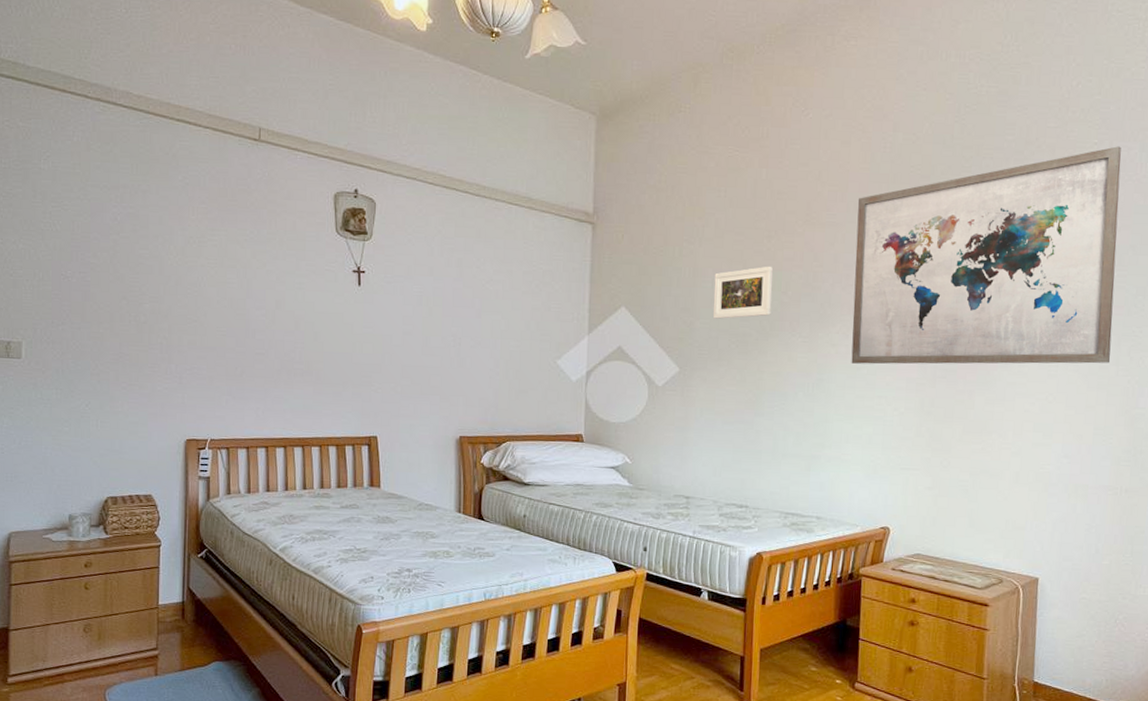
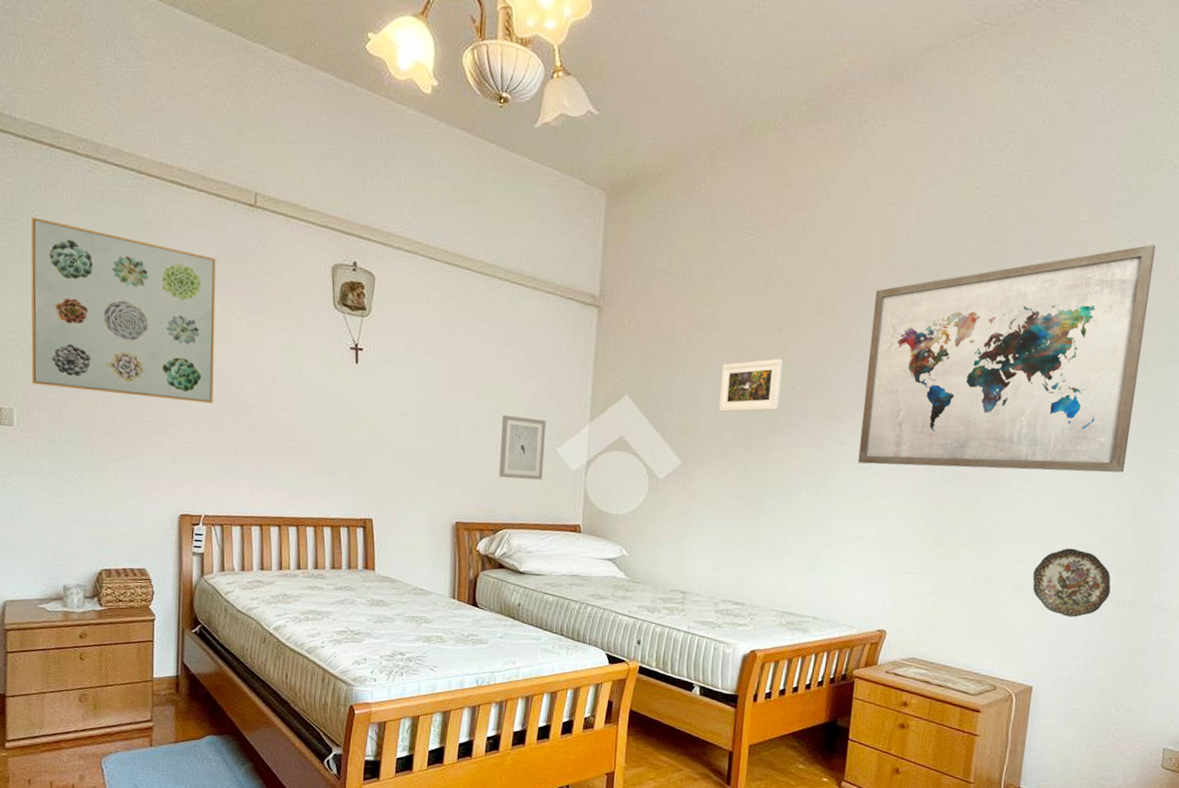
wall art: none [41,158,222,330] -> present [31,217,216,404]
wall art: none [501,330,546,392] -> present [499,415,547,480]
decorative plate: none [1030,439,1107,507] -> present [1032,548,1111,618]

